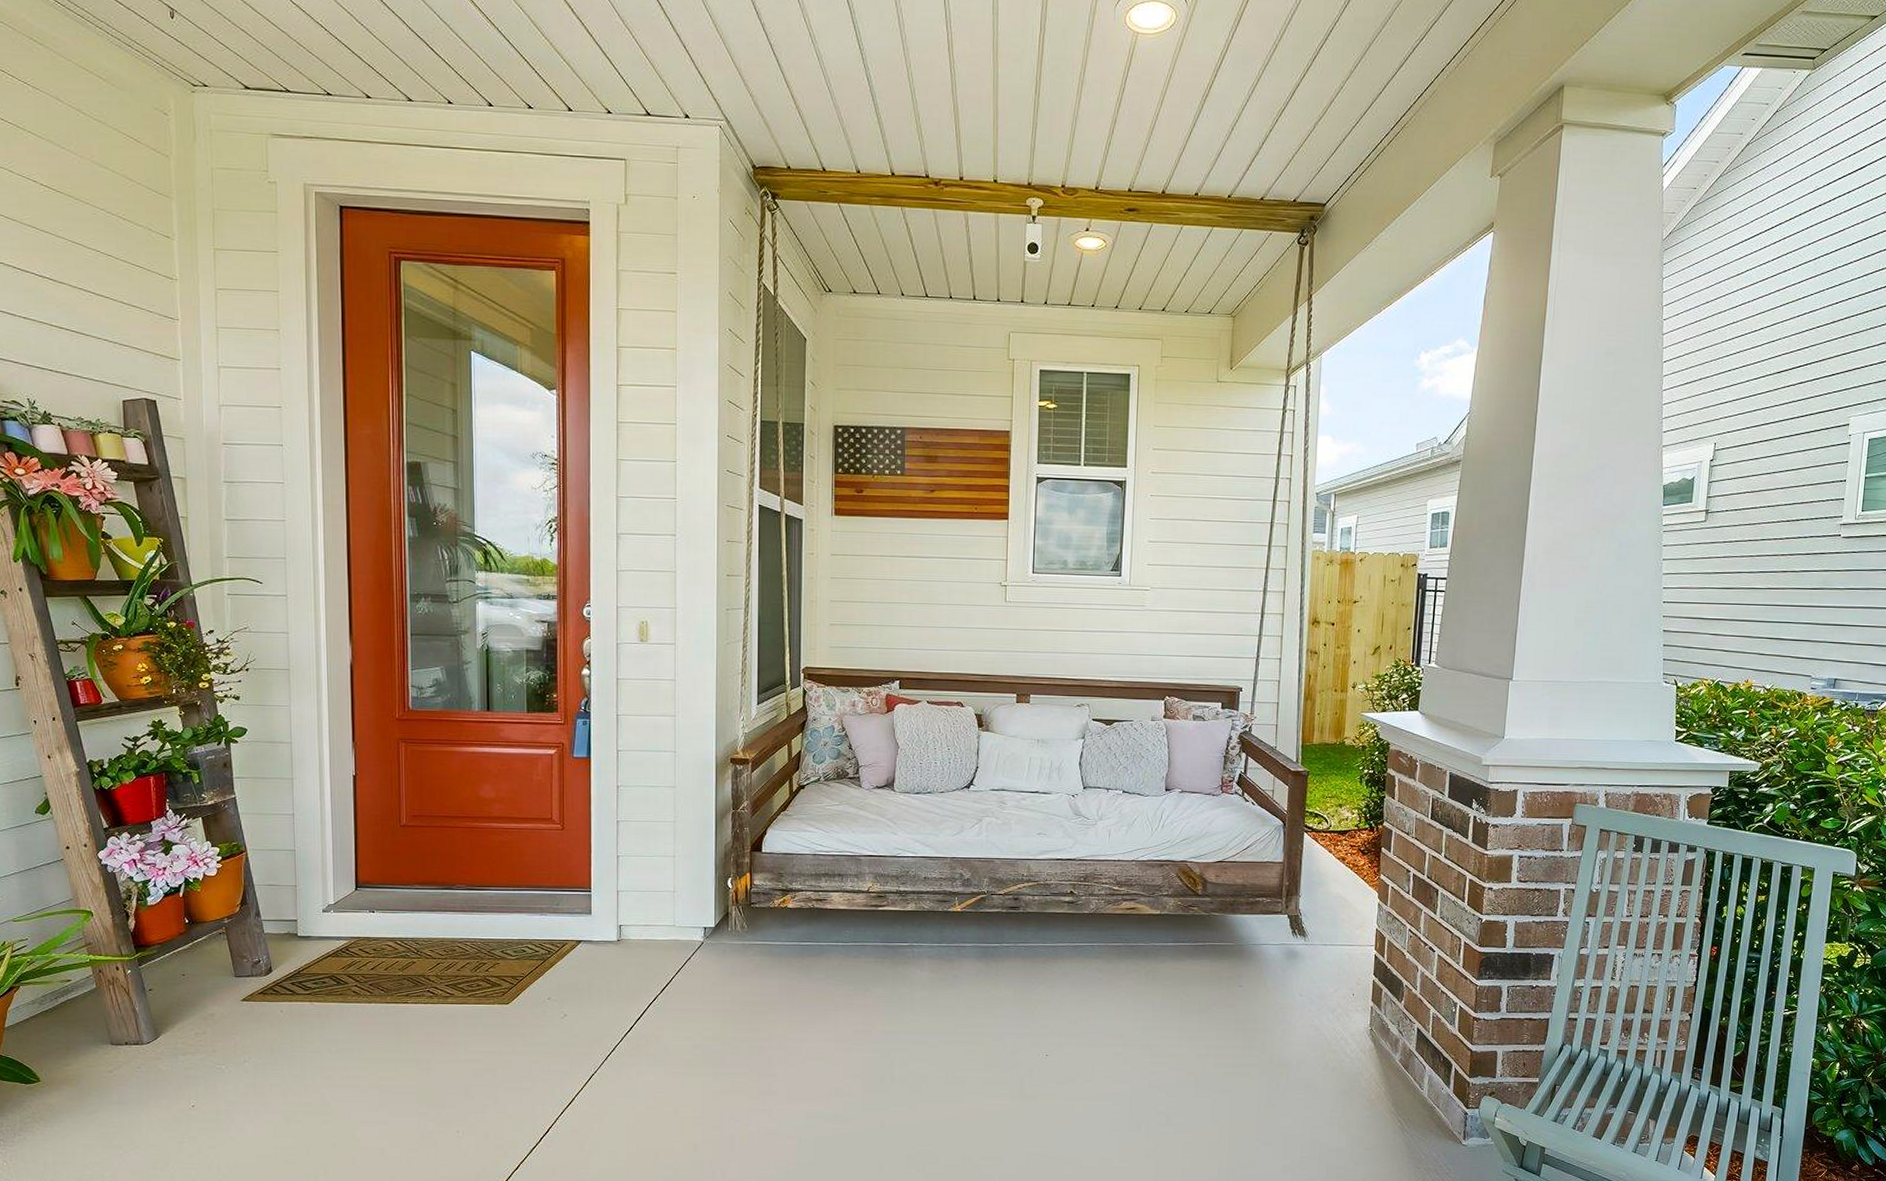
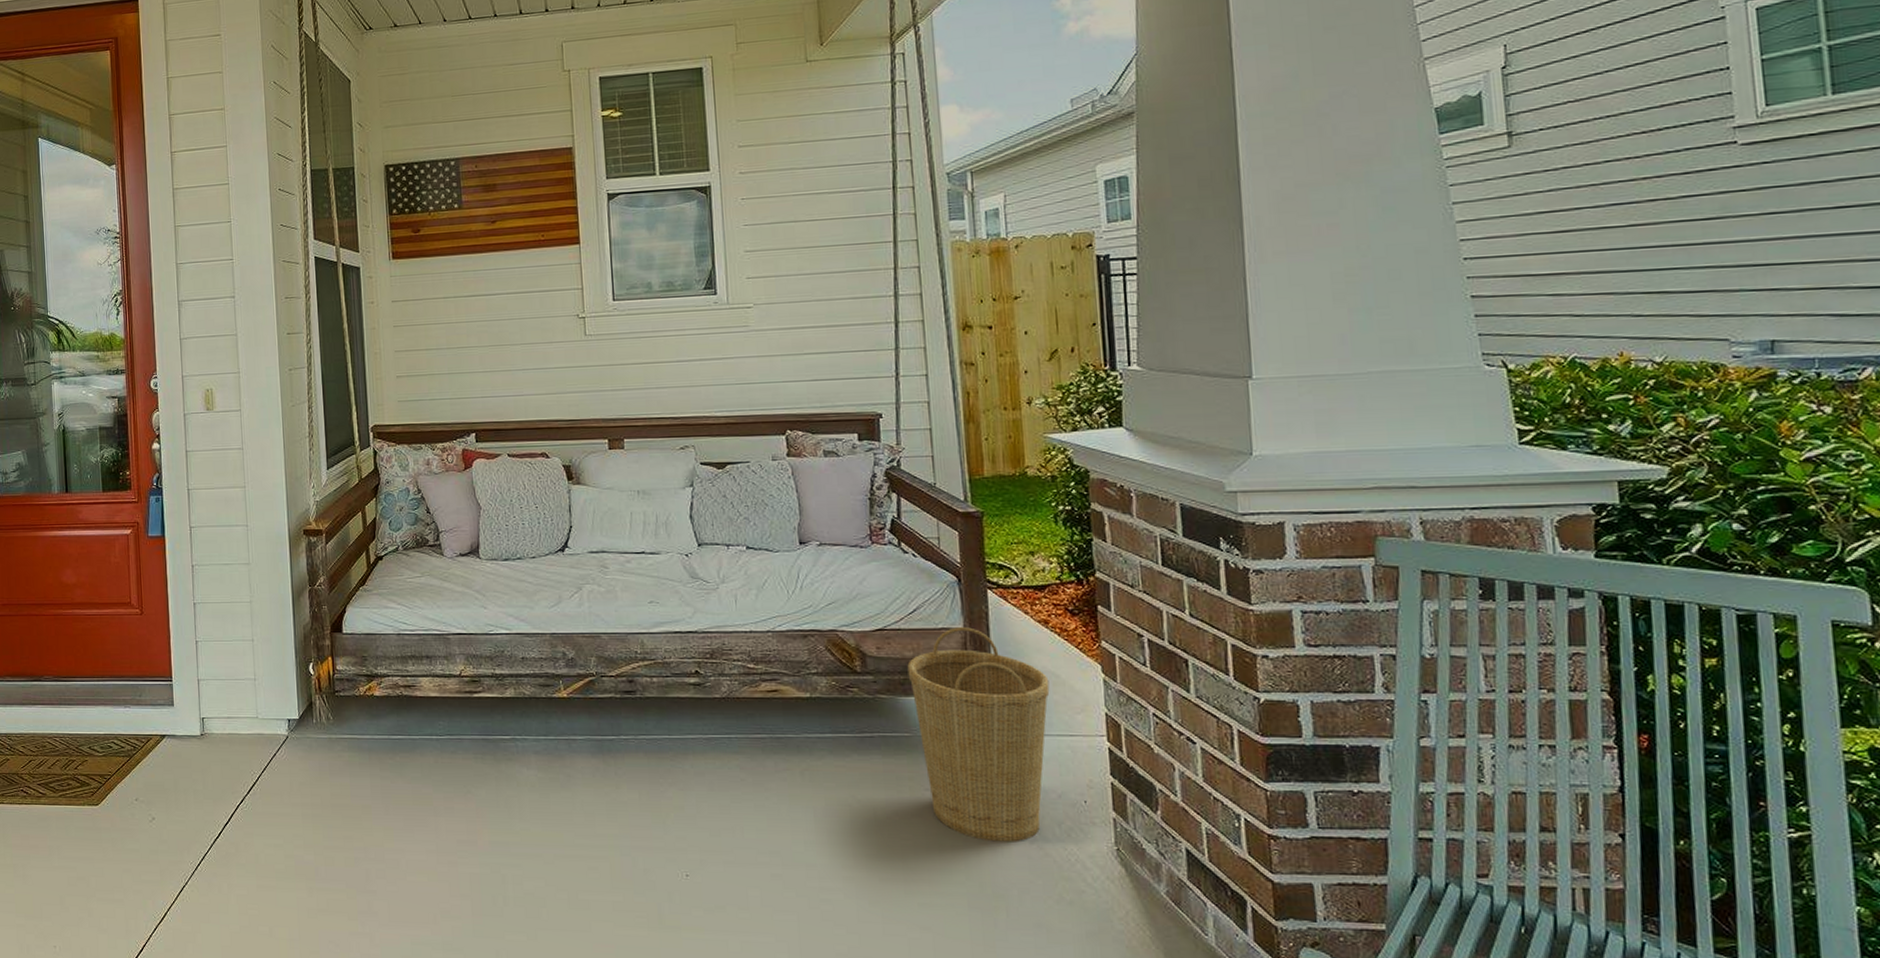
basket: none [1237,861,1340,1025] -> present [907,627,1050,842]

